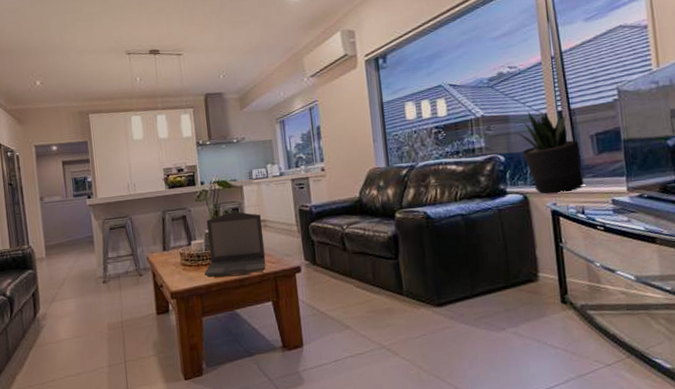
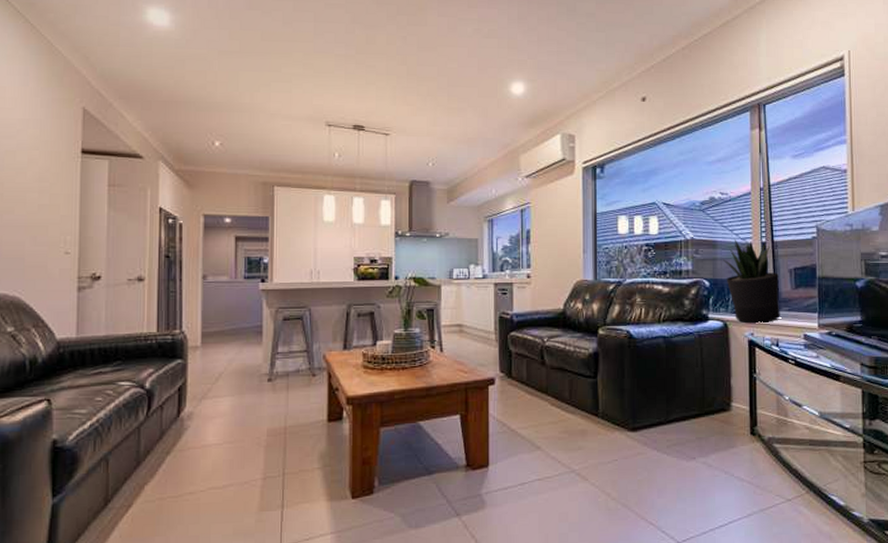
laptop: present [204,212,266,278] -> none [388,313,458,384]

